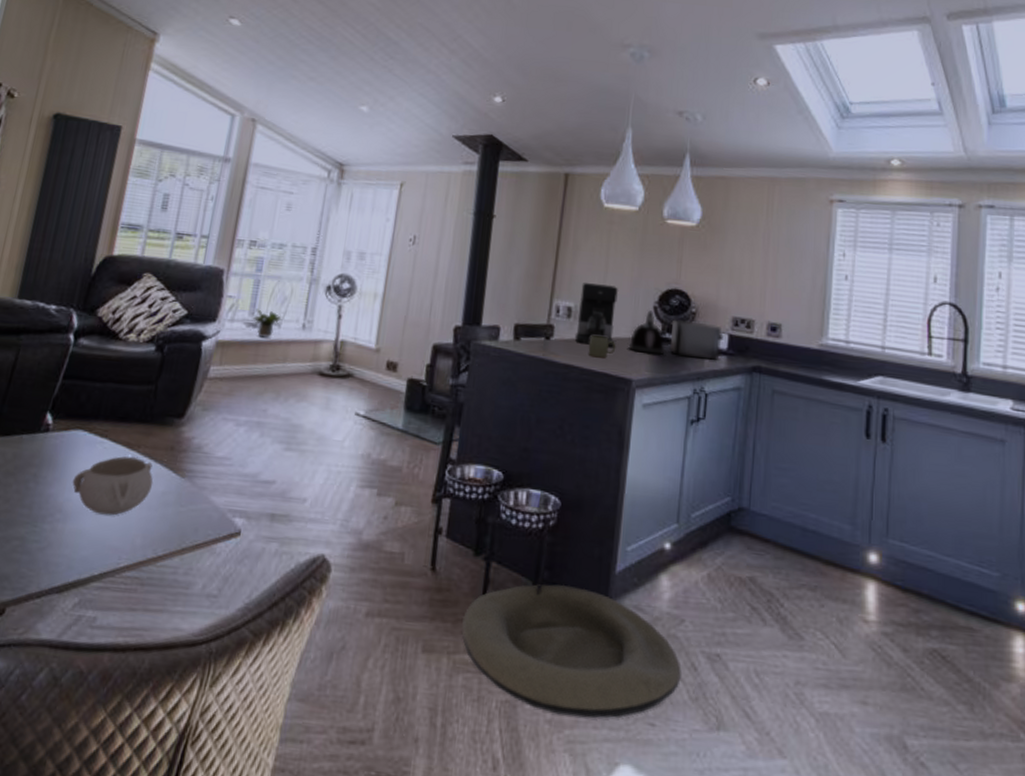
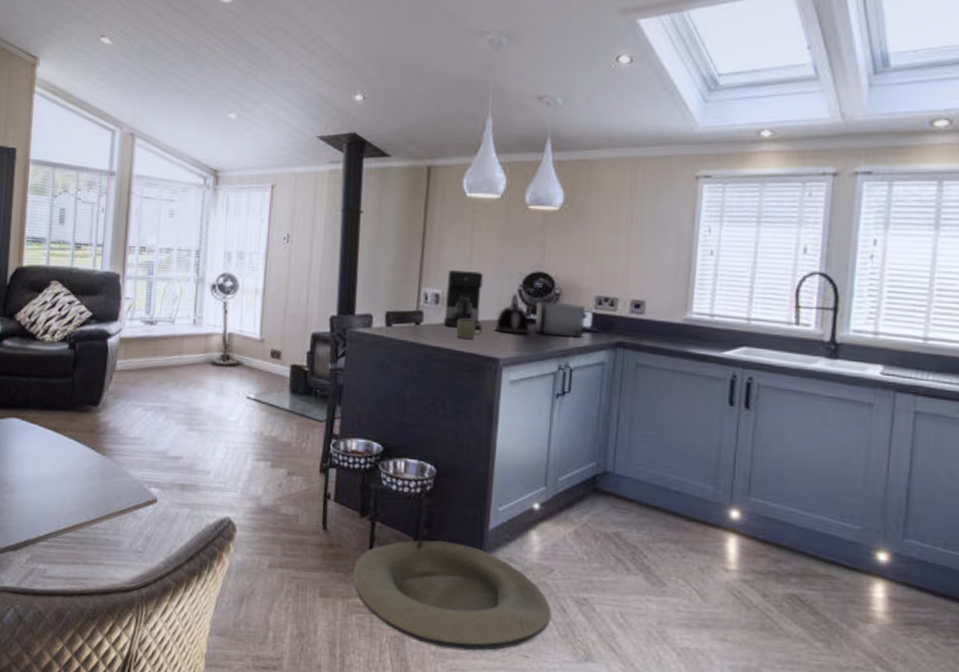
decorative bowl: present [72,456,154,516] -> none [13,439,80,488]
potted plant: present [252,309,283,338] -> none [149,308,176,333]

